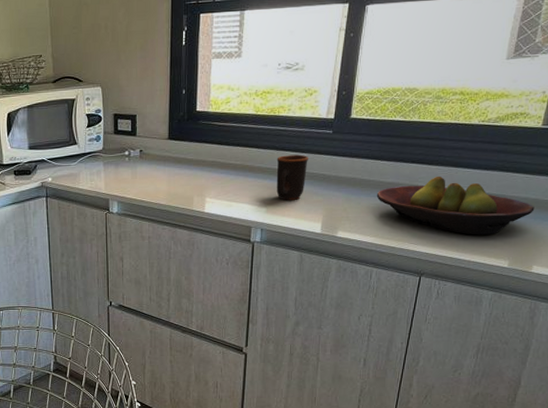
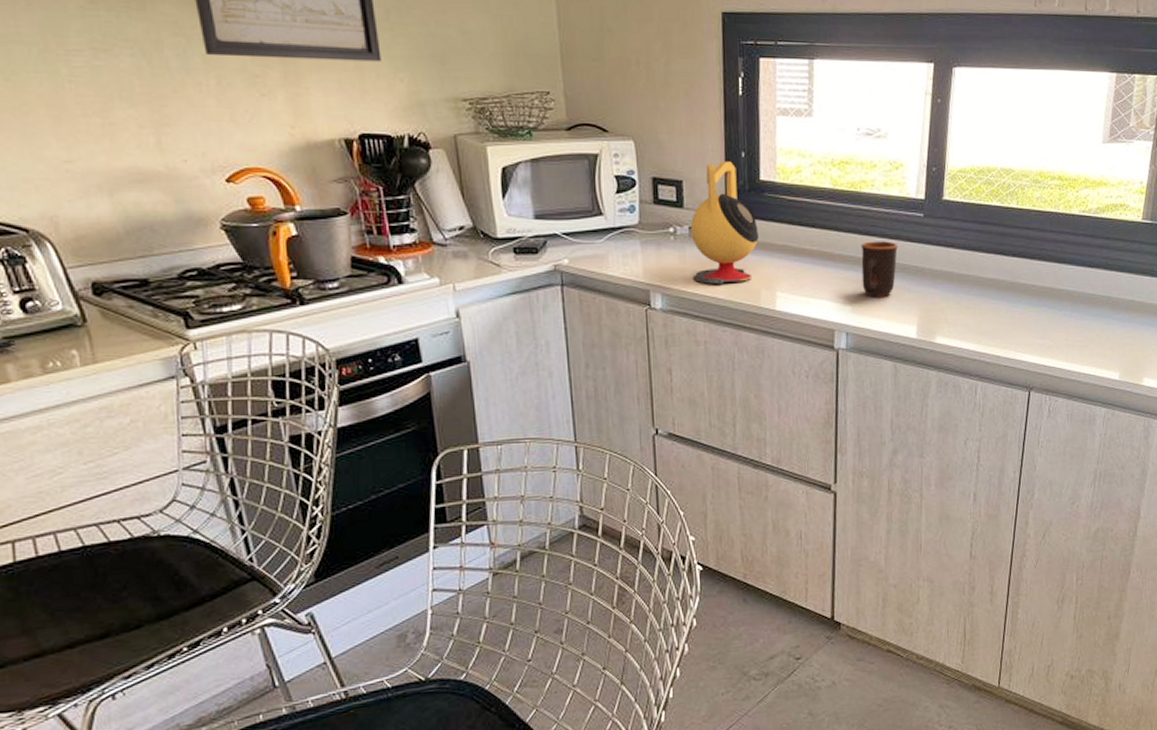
kettle: none [141,98,193,193] -> present [690,161,758,284]
fruit bowl: present [376,176,535,235] -> none [976,272,1141,342]

